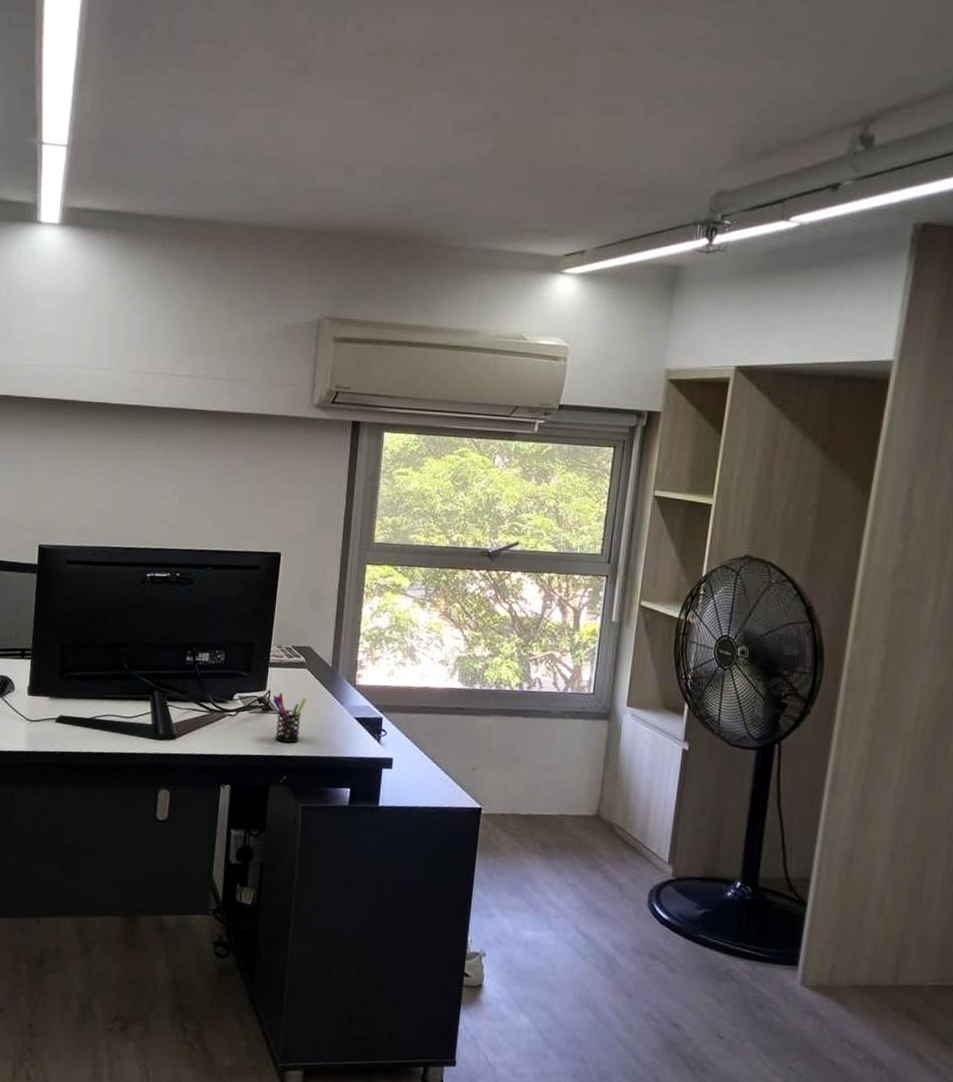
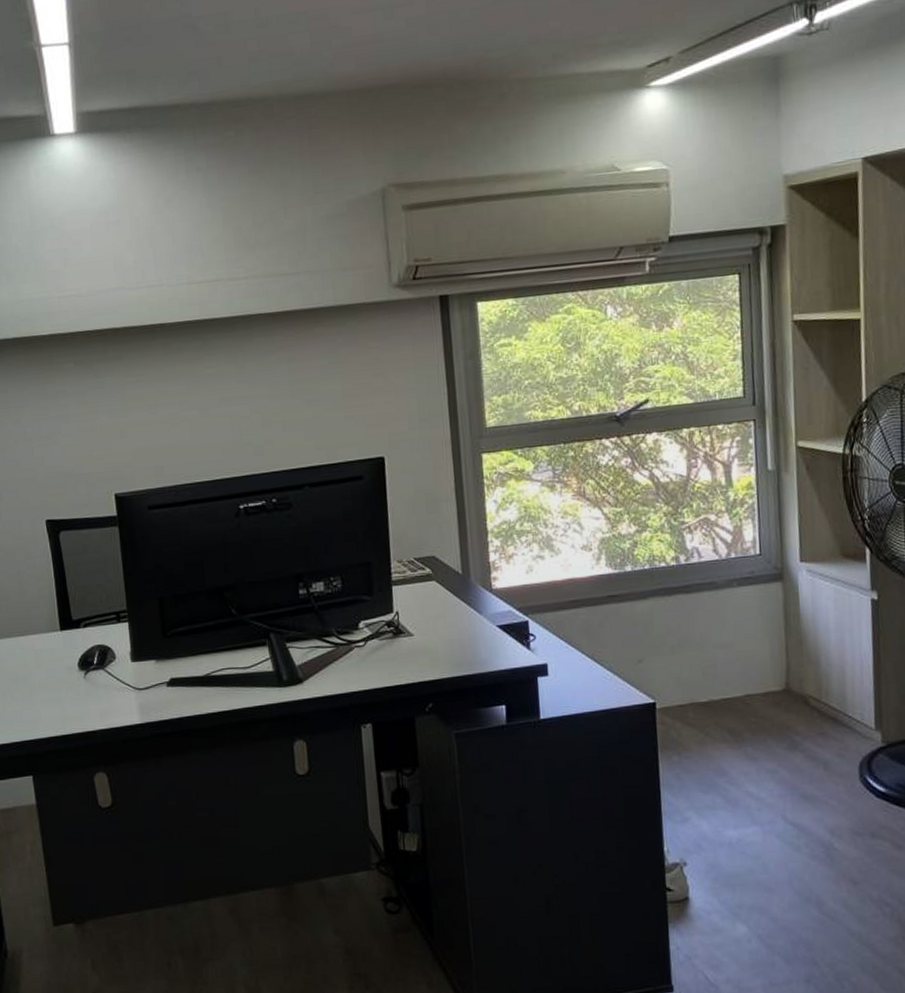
pen holder: present [273,692,307,743] -> none [403,612,441,666]

